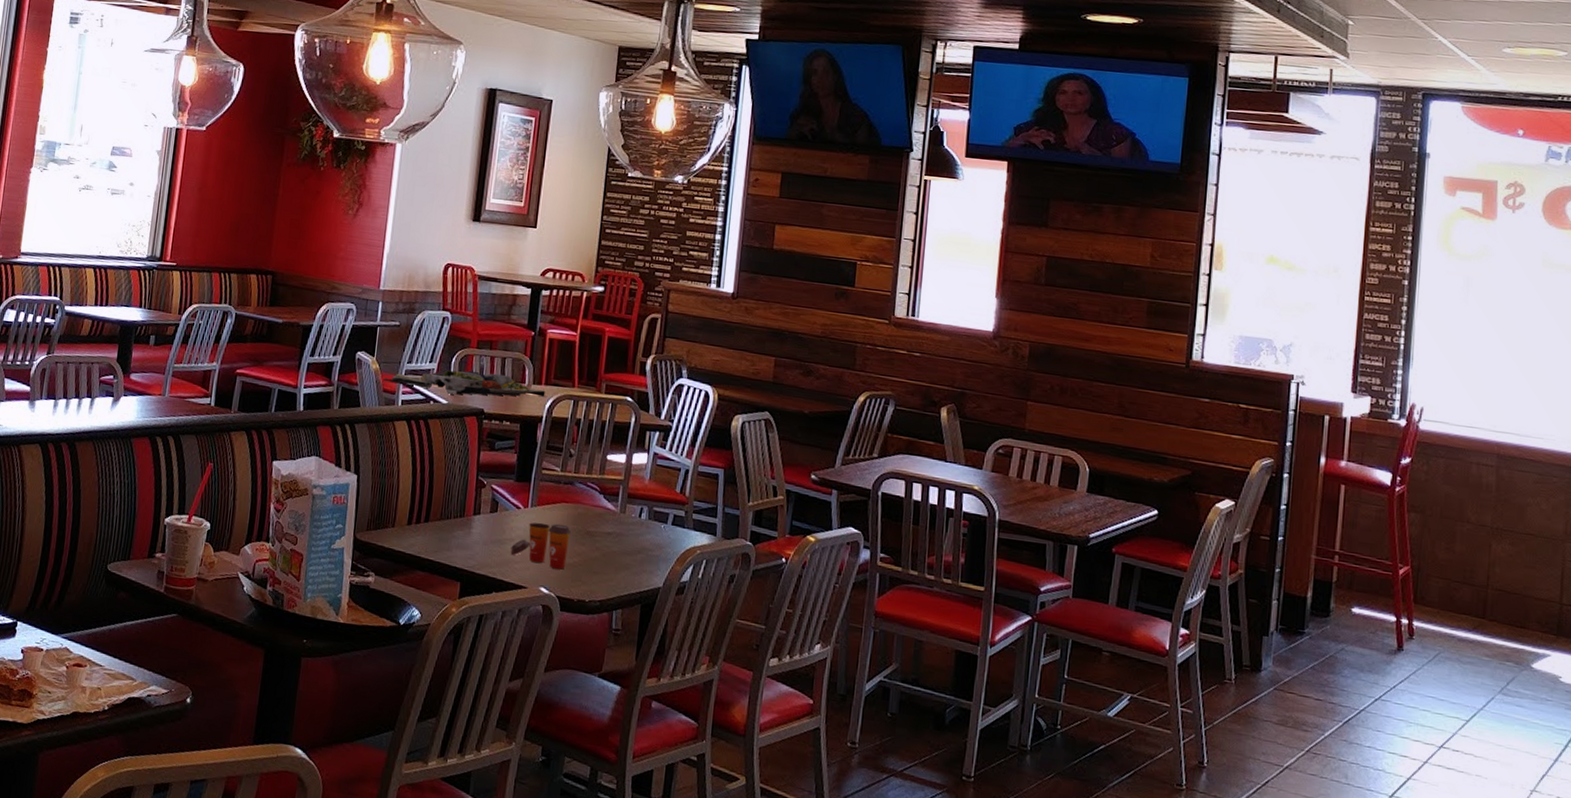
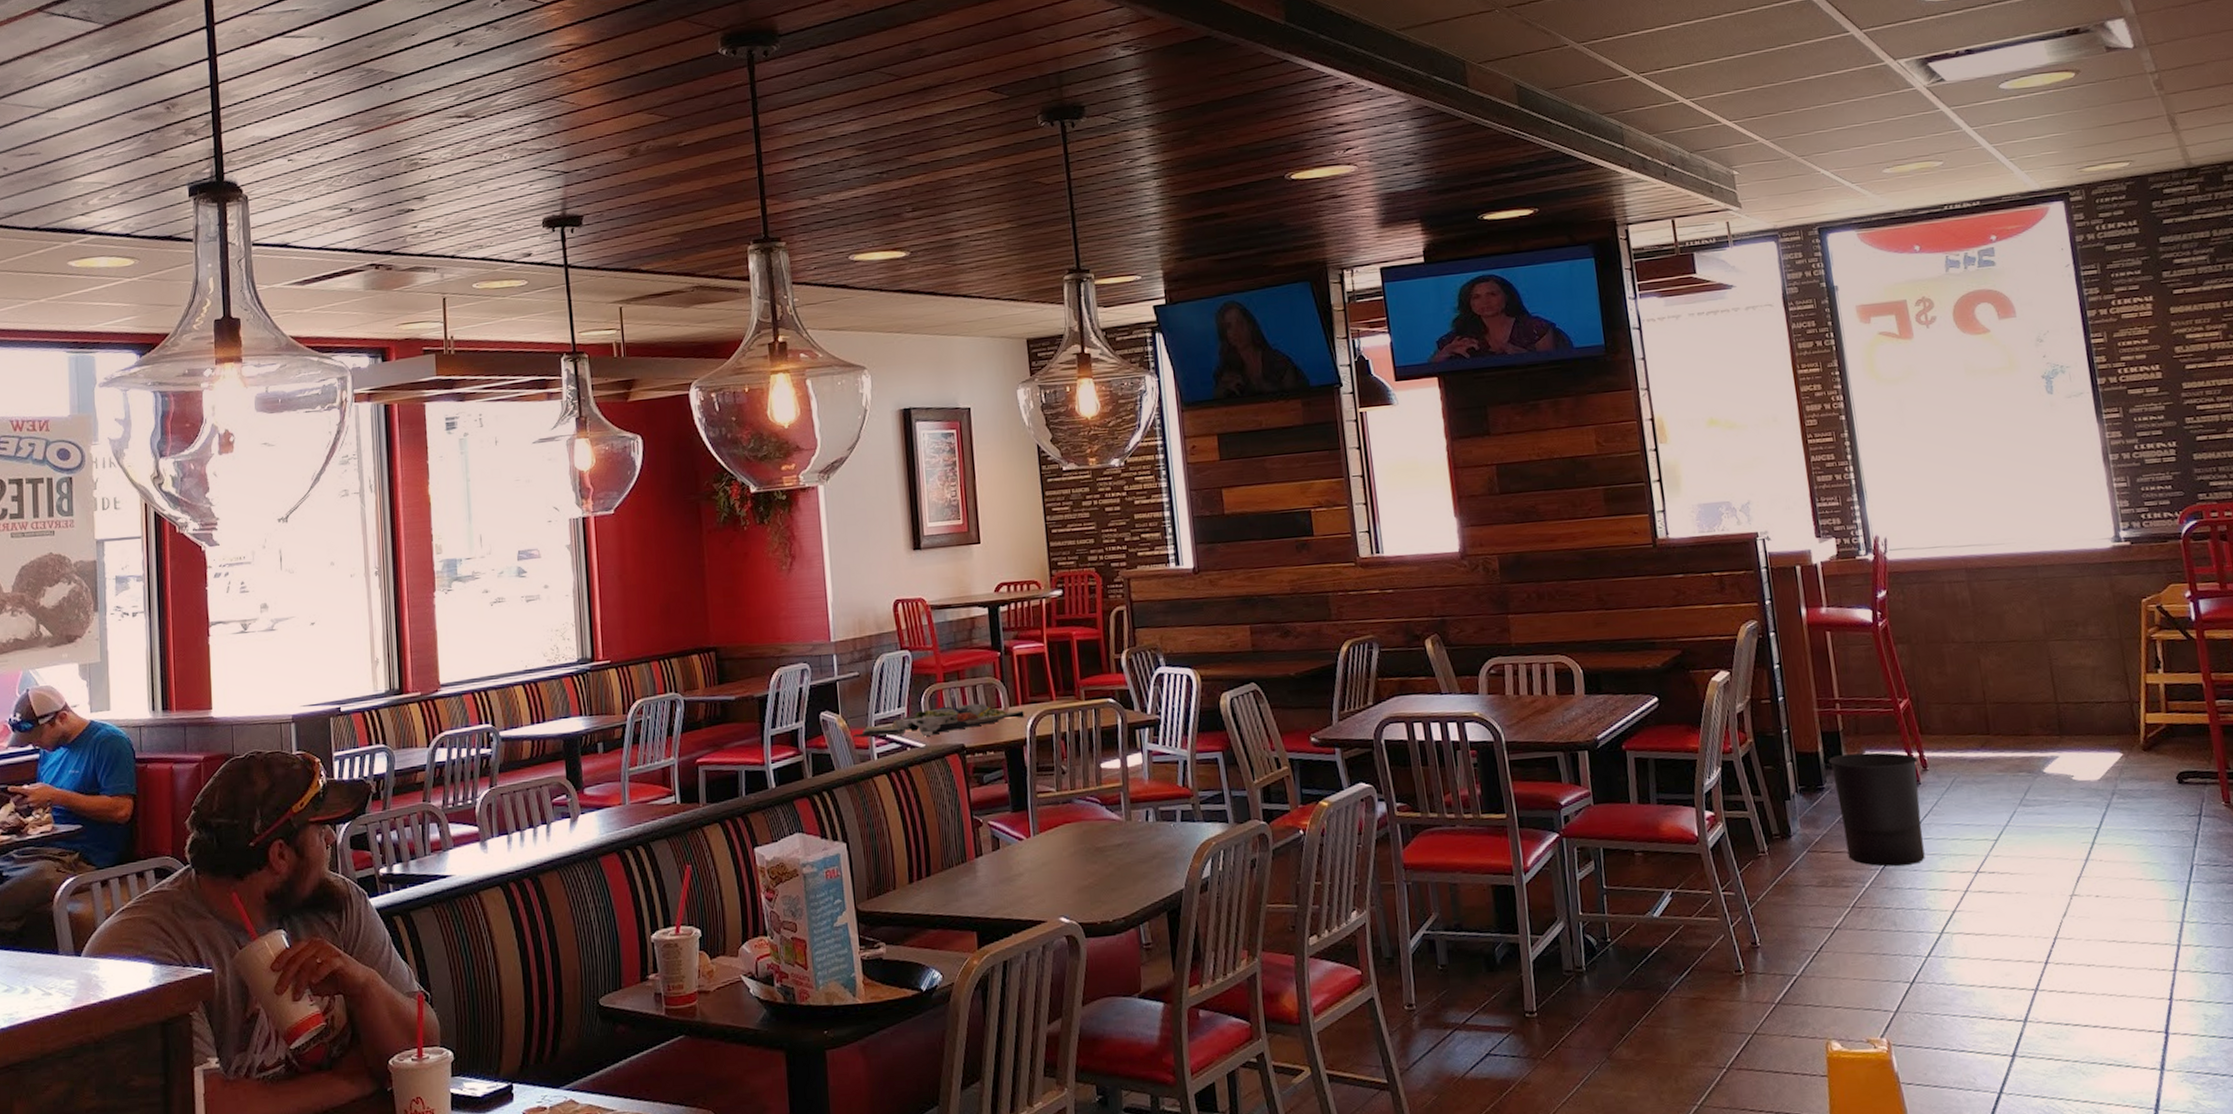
beverage cup: present [510,522,572,570] -> none [1021,846,1082,895]
waste bin: none [1314,604,1405,725] -> present [1828,752,1925,867]

